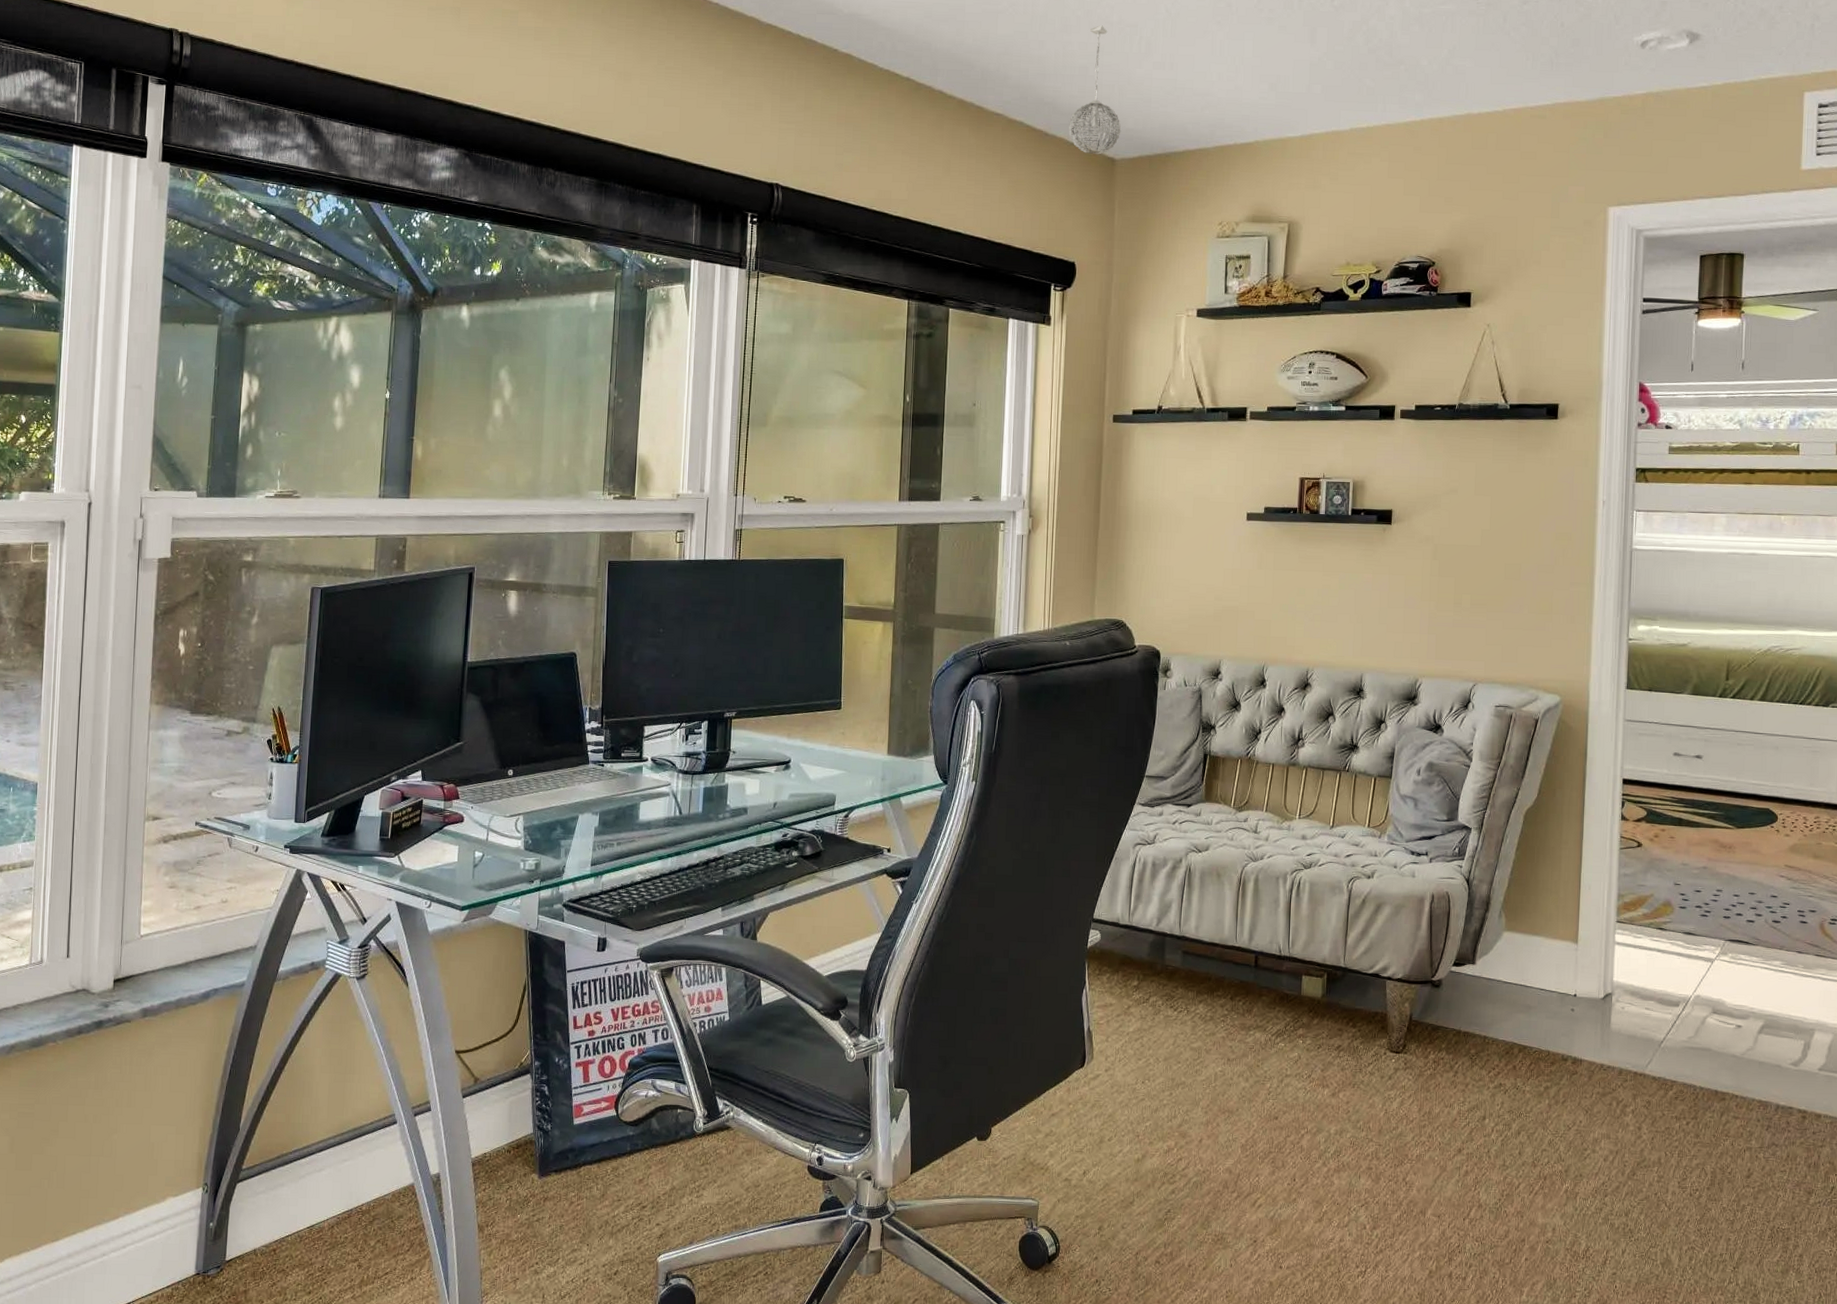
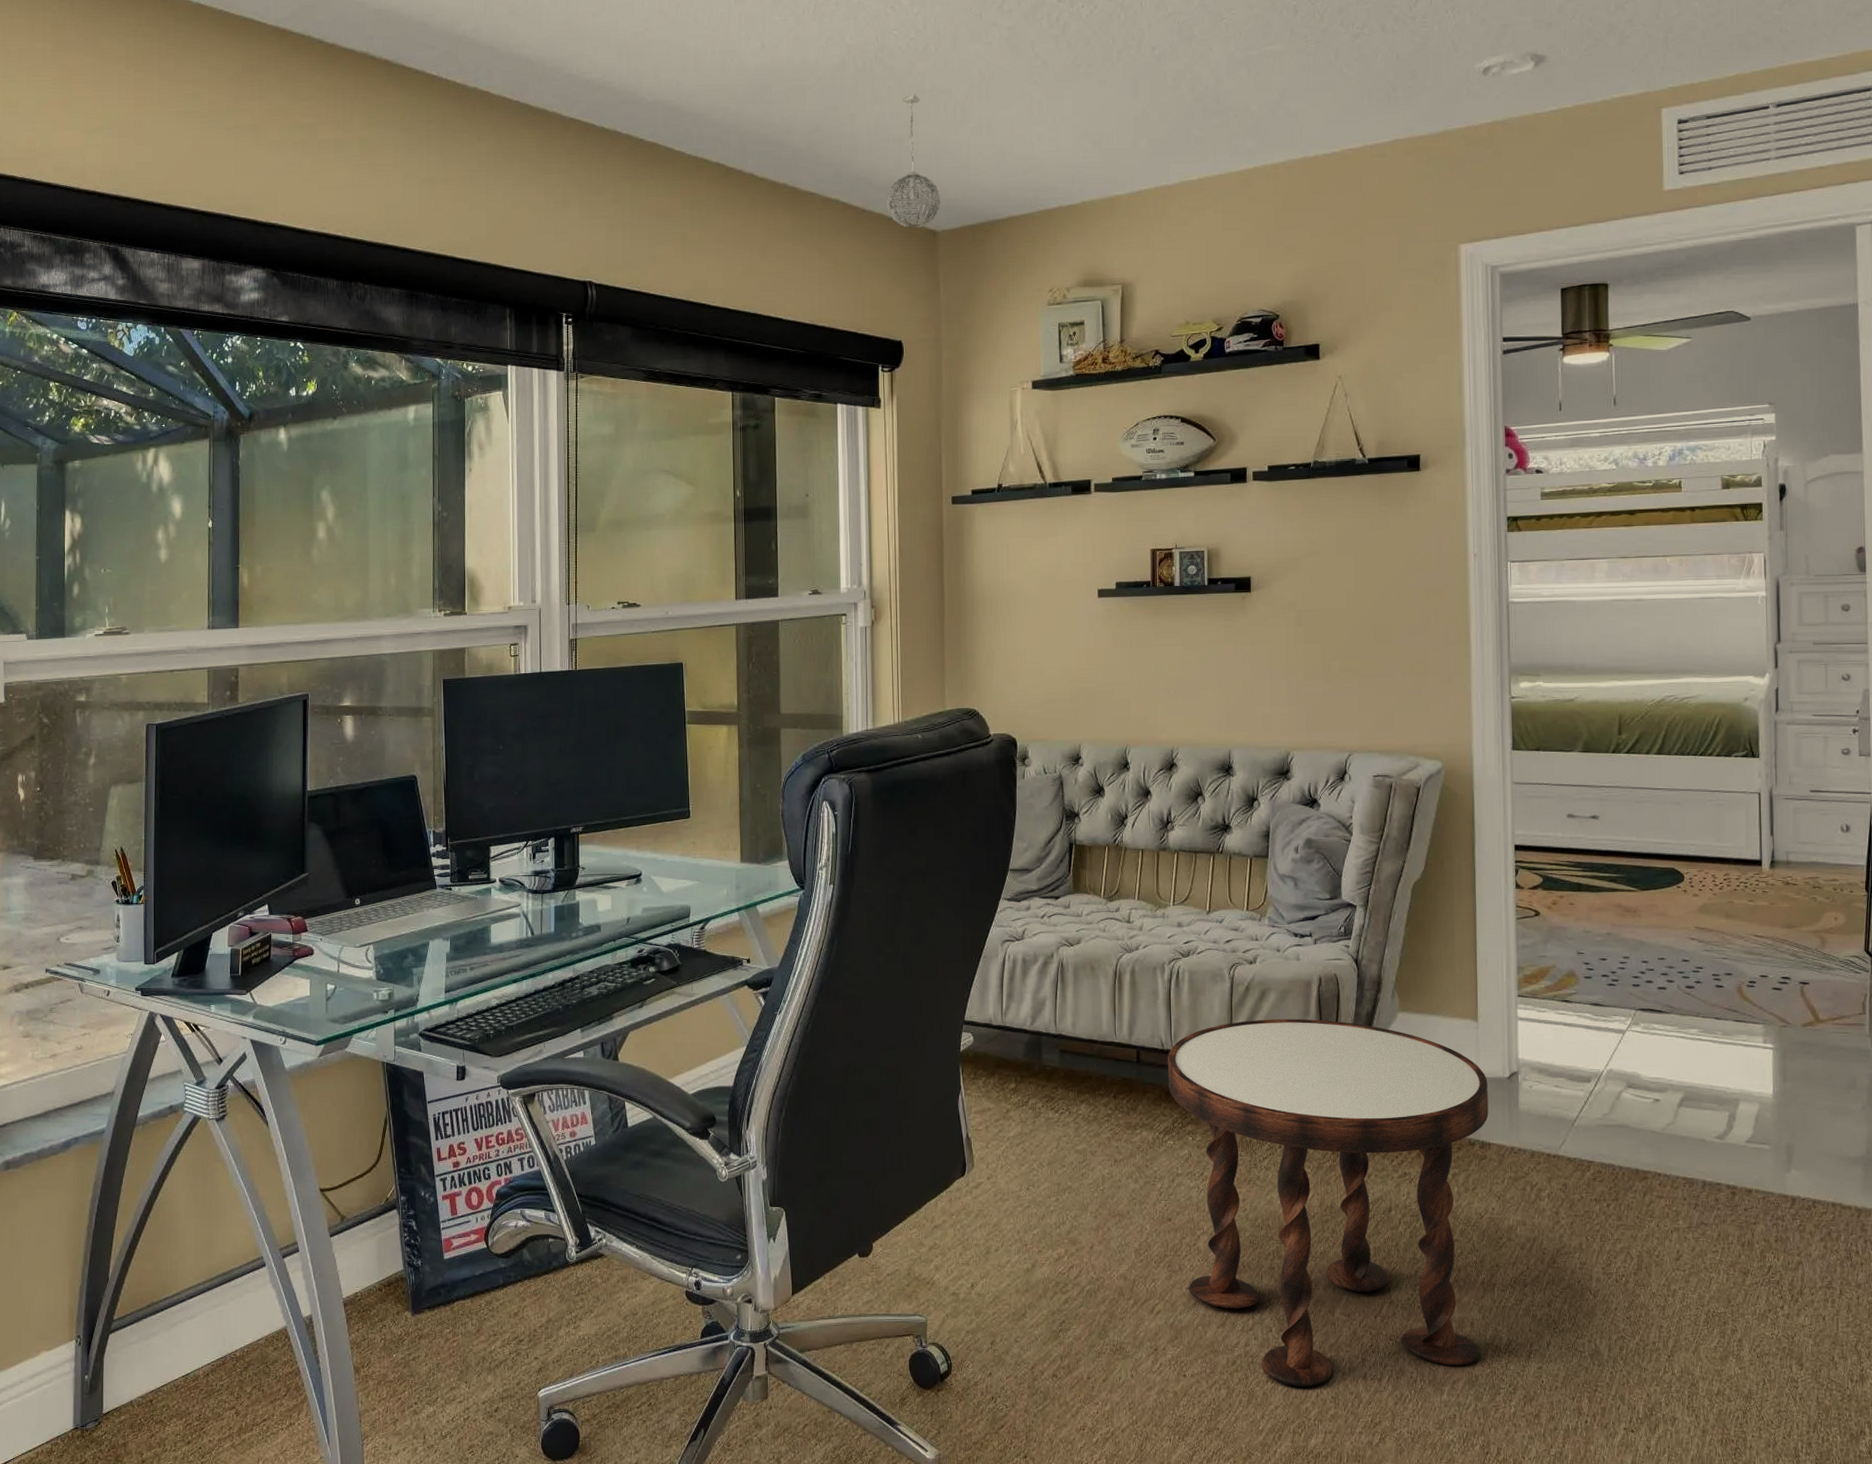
side table: none [1283,931,1583,1282] -> present [1168,1019,1489,1386]

